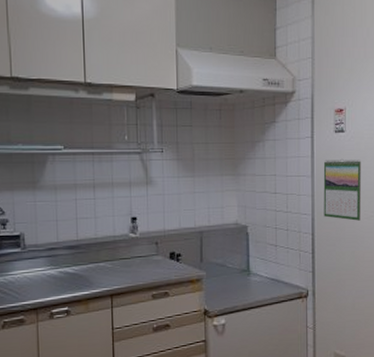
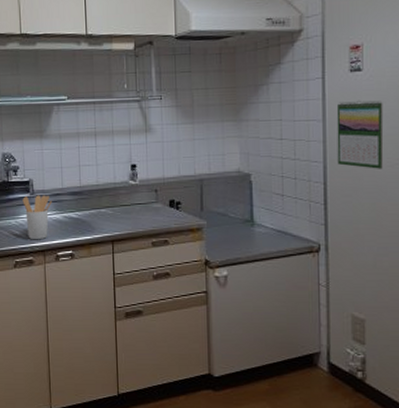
utensil holder: none [12,249,46,298] -> present [22,195,52,240]

